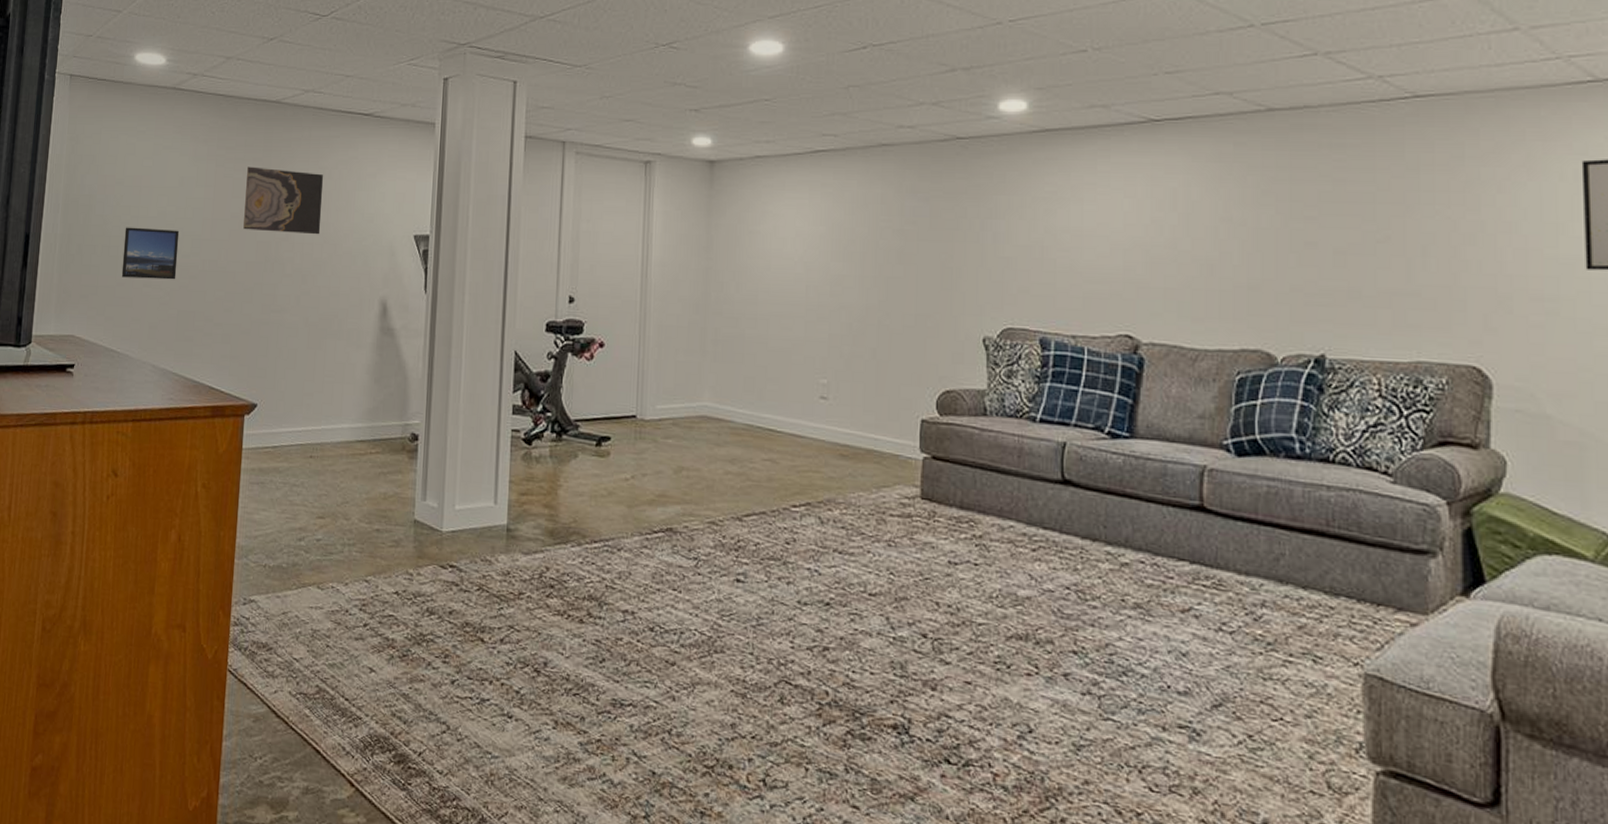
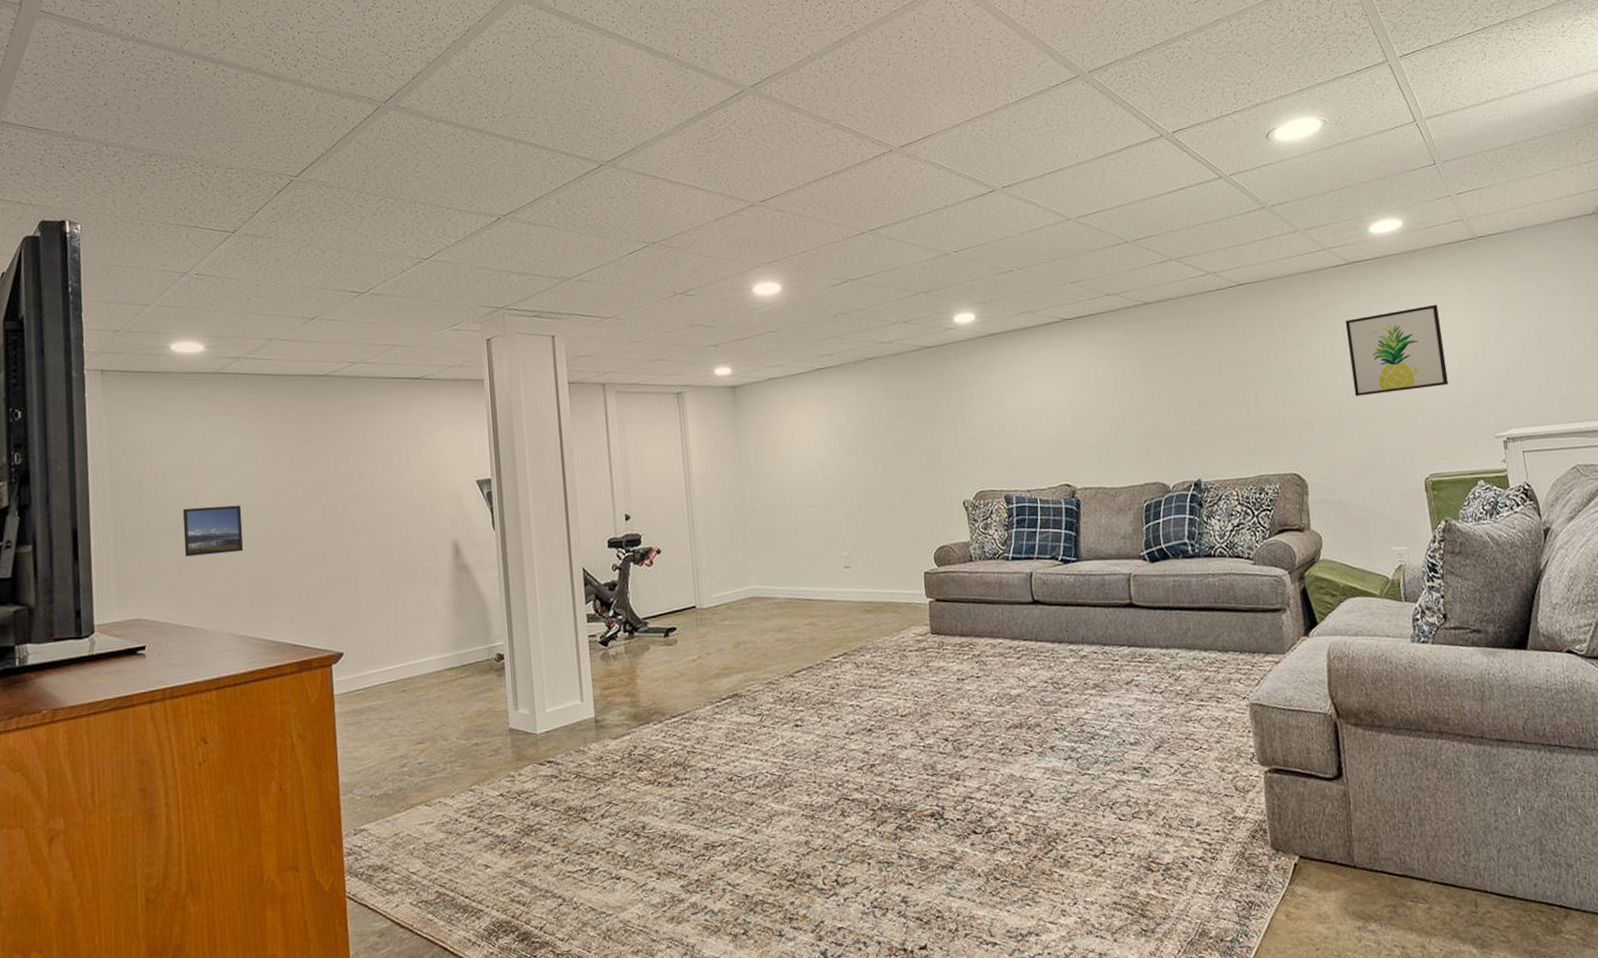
wall art: present [243,166,323,235] -> none [304,436,386,496]

